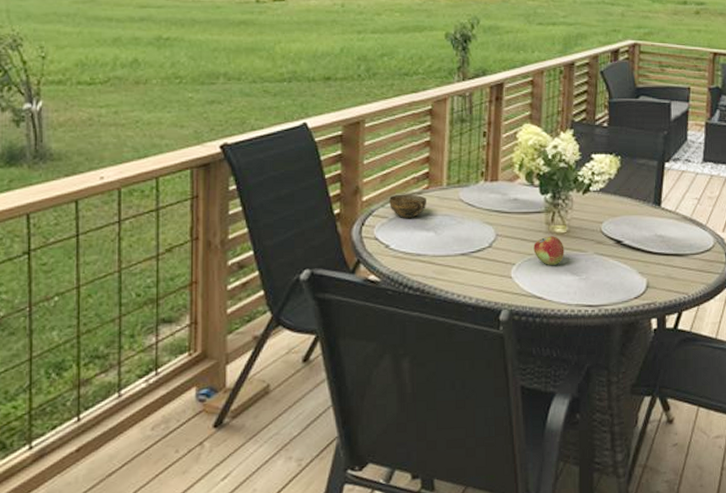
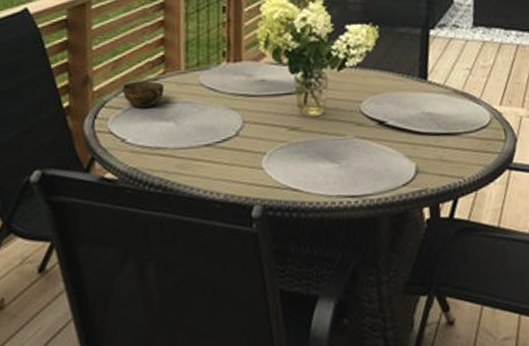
fruit: present [533,236,565,265] -> none [285,119,321,153]

